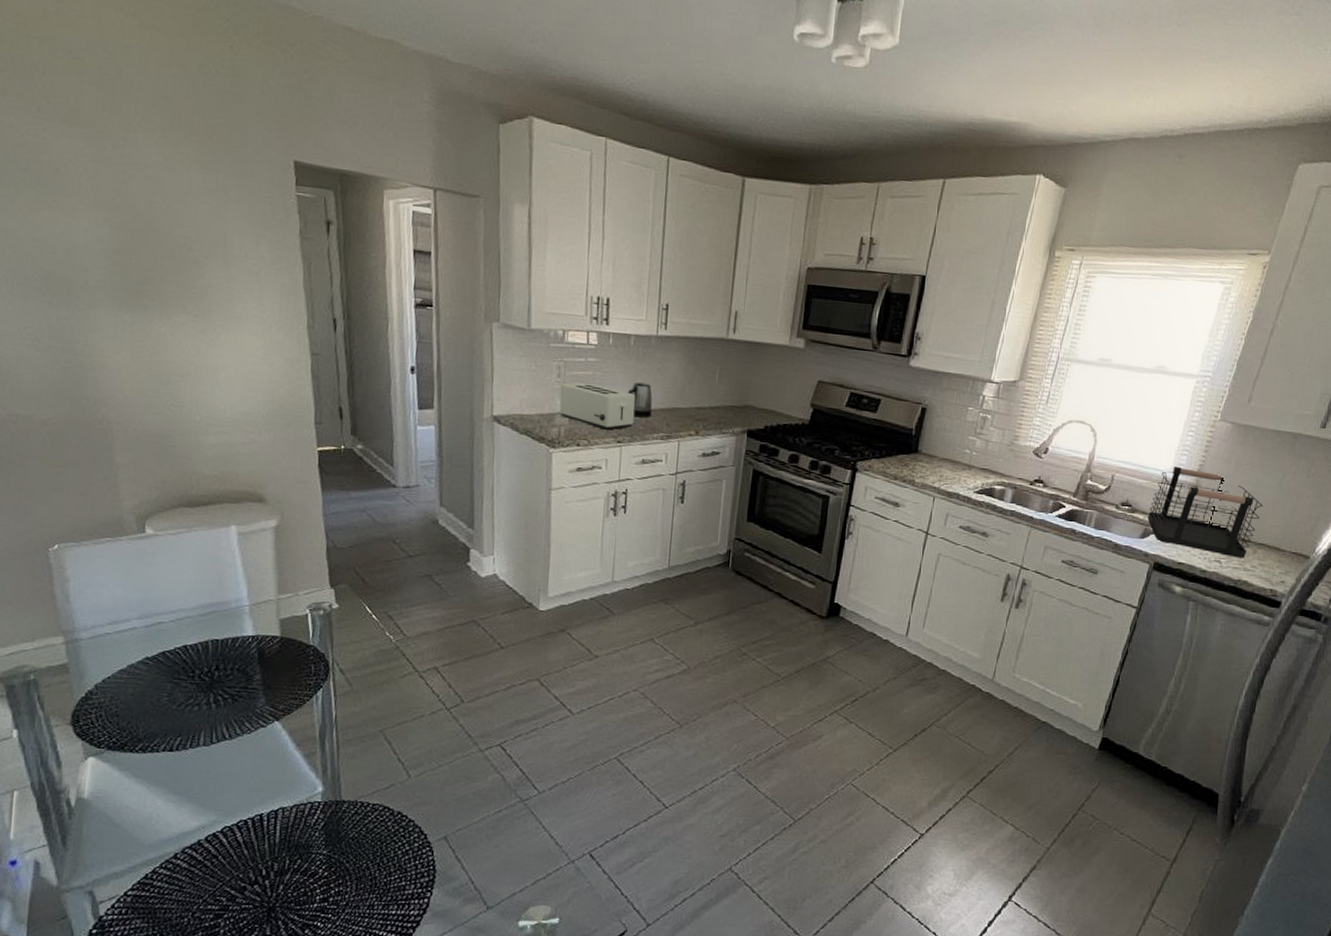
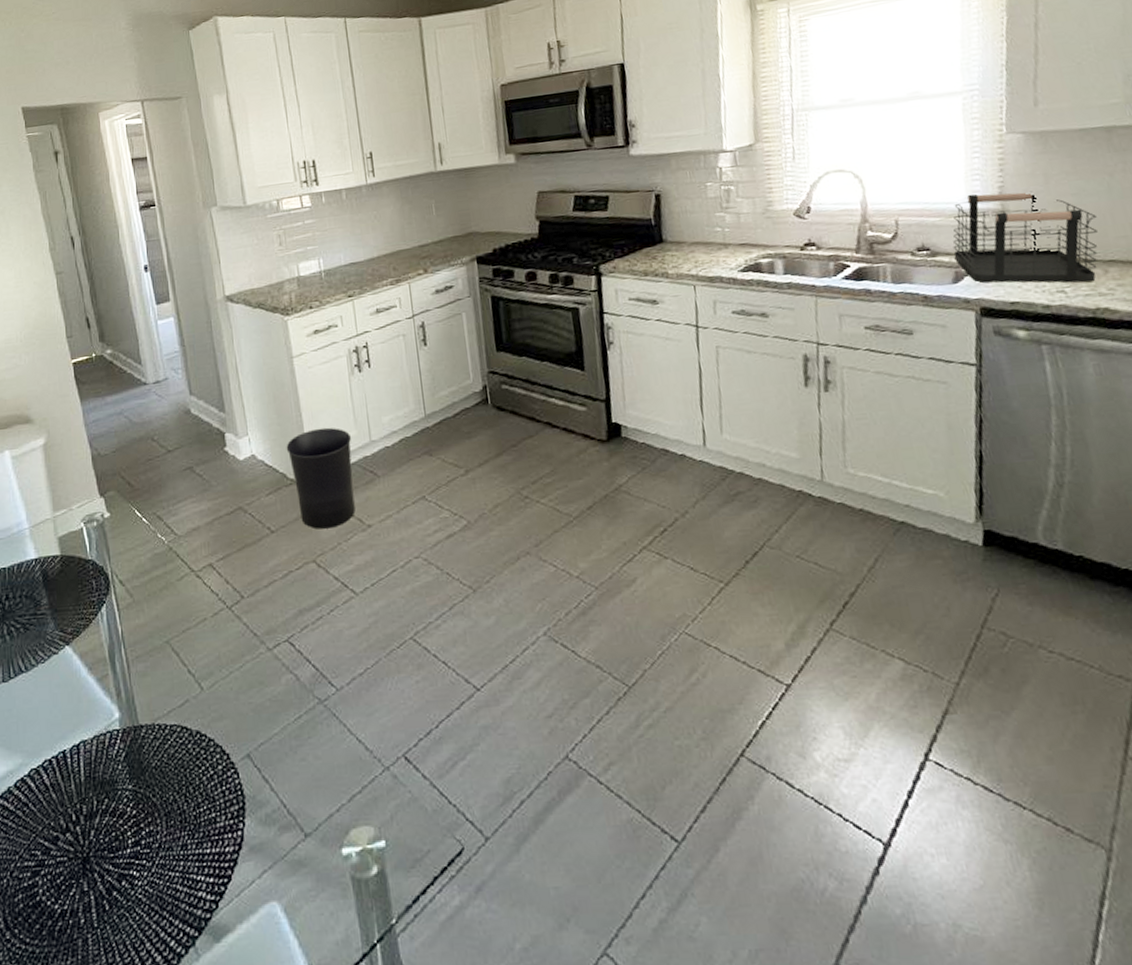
waste bin: none [529,560,595,653] -> present [286,427,356,529]
toaster: present [559,382,636,430] -> none [283,244,361,287]
kettle: present [627,382,653,418] -> none [348,232,377,269]

